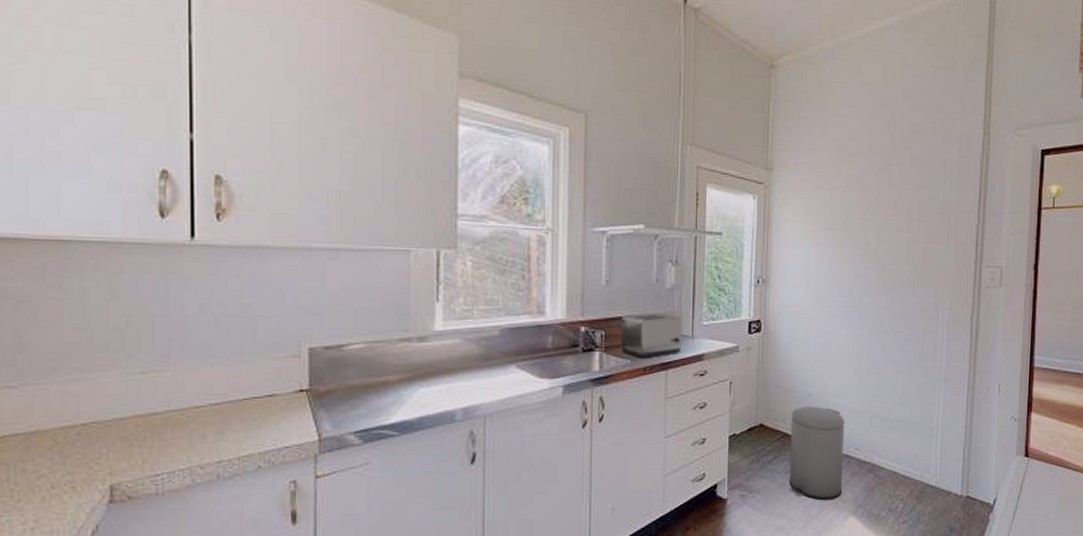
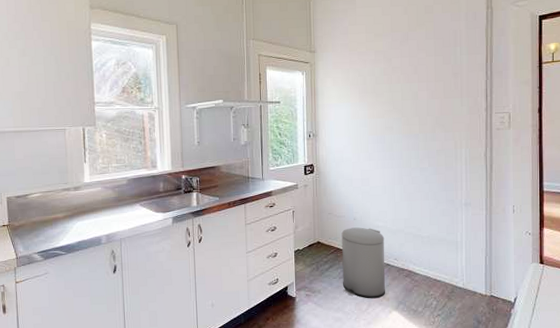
toaster: present [621,312,682,359] -> none [210,162,255,196]

